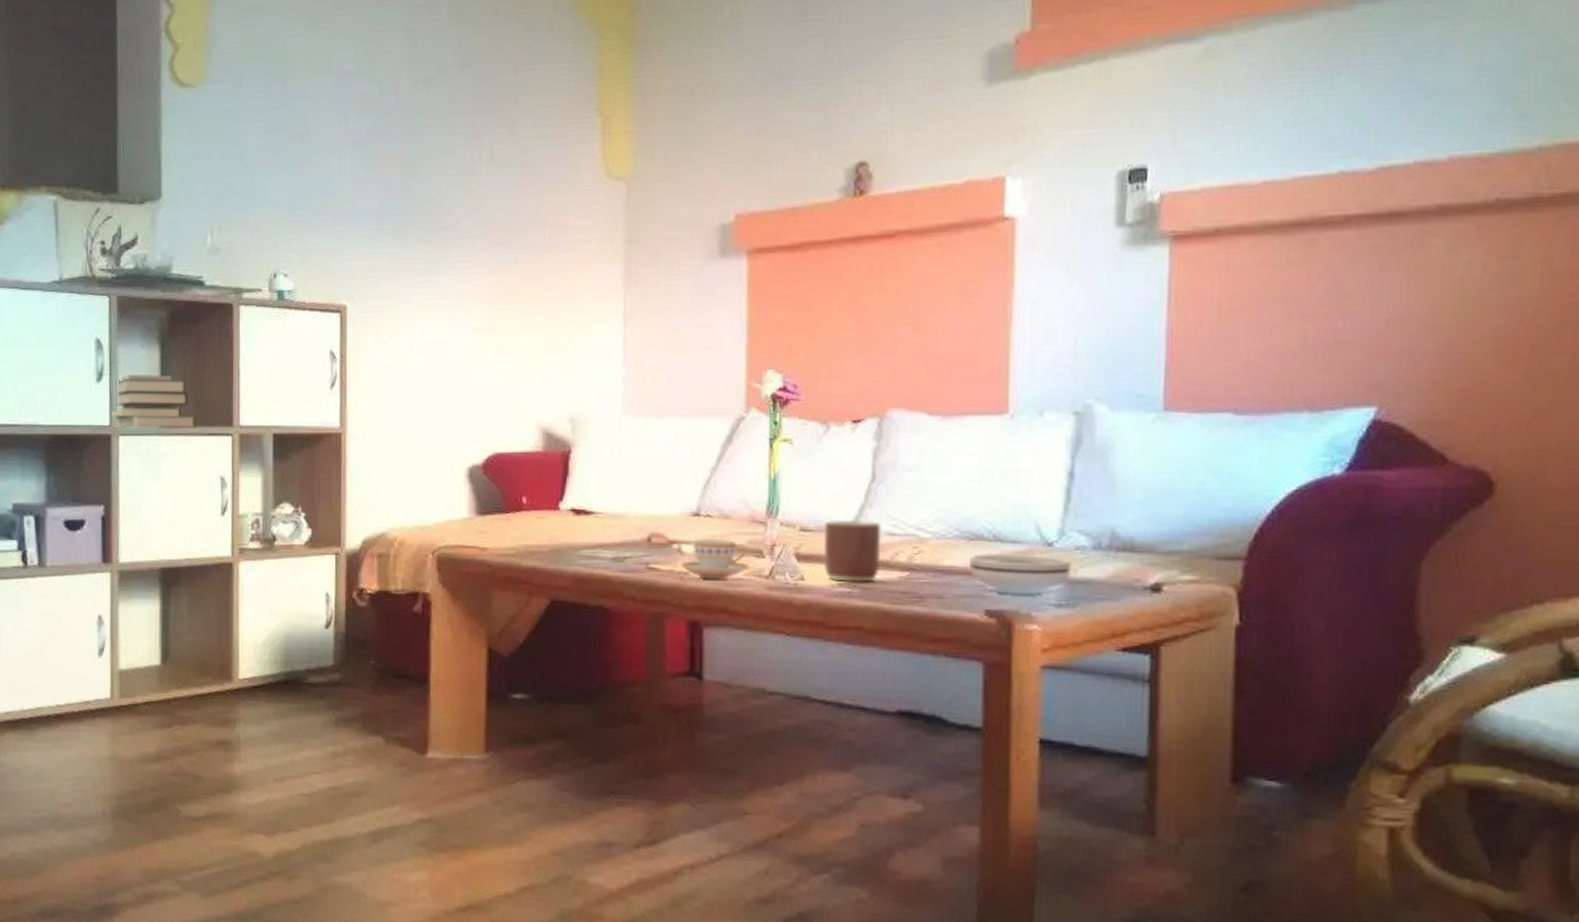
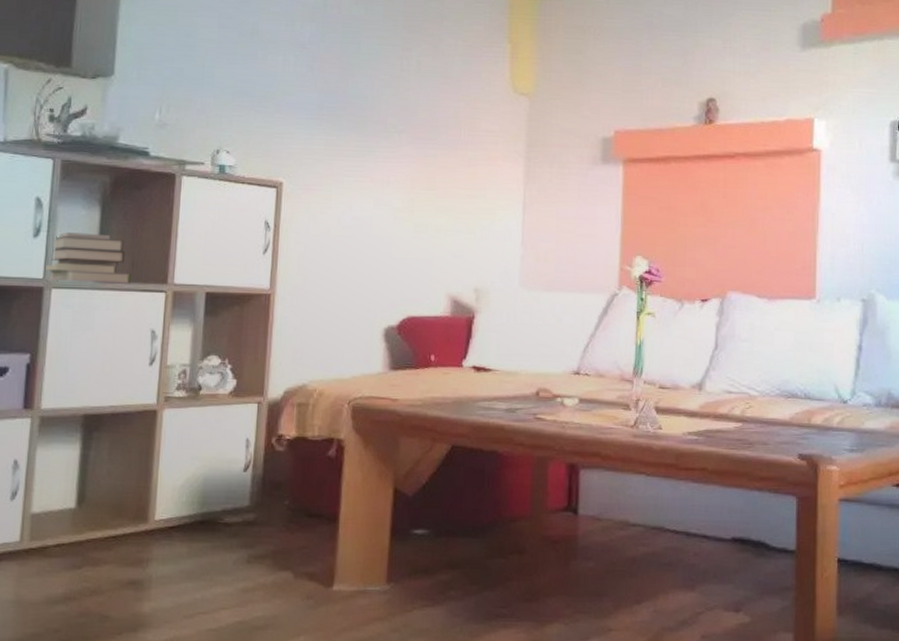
teacup: present [680,539,751,579] -> none [562,394,619,428]
mug: present [823,519,881,582] -> none [677,379,722,431]
bowl: present [968,554,1073,595] -> none [786,409,861,442]

